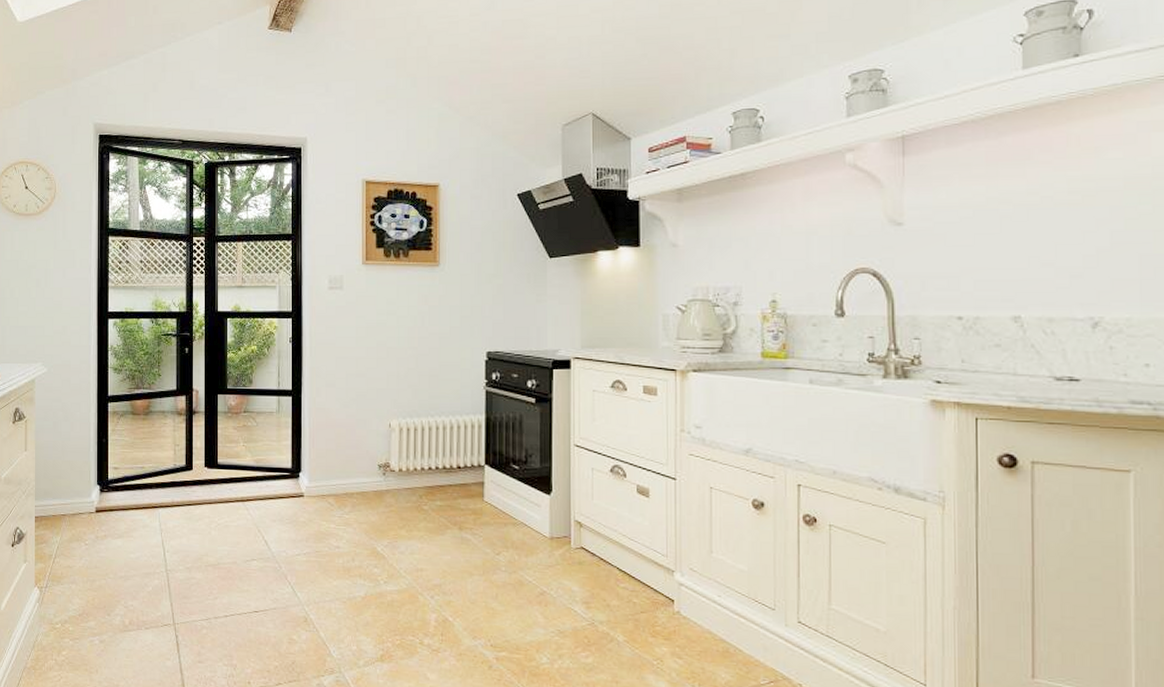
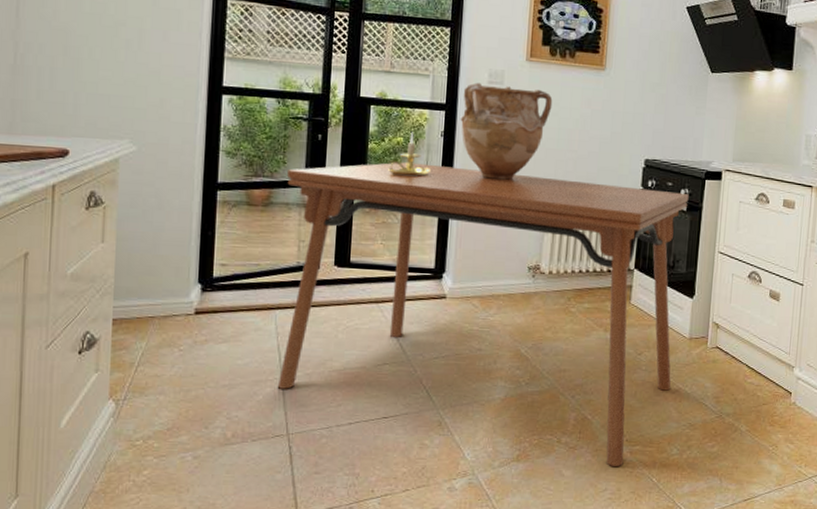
dining table: none [162,369,537,673] -> present [277,162,689,466]
candle holder: none [244,340,282,383] -> present [387,132,430,177]
vase: none [305,289,390,380] -> present [460,82,553,180]

